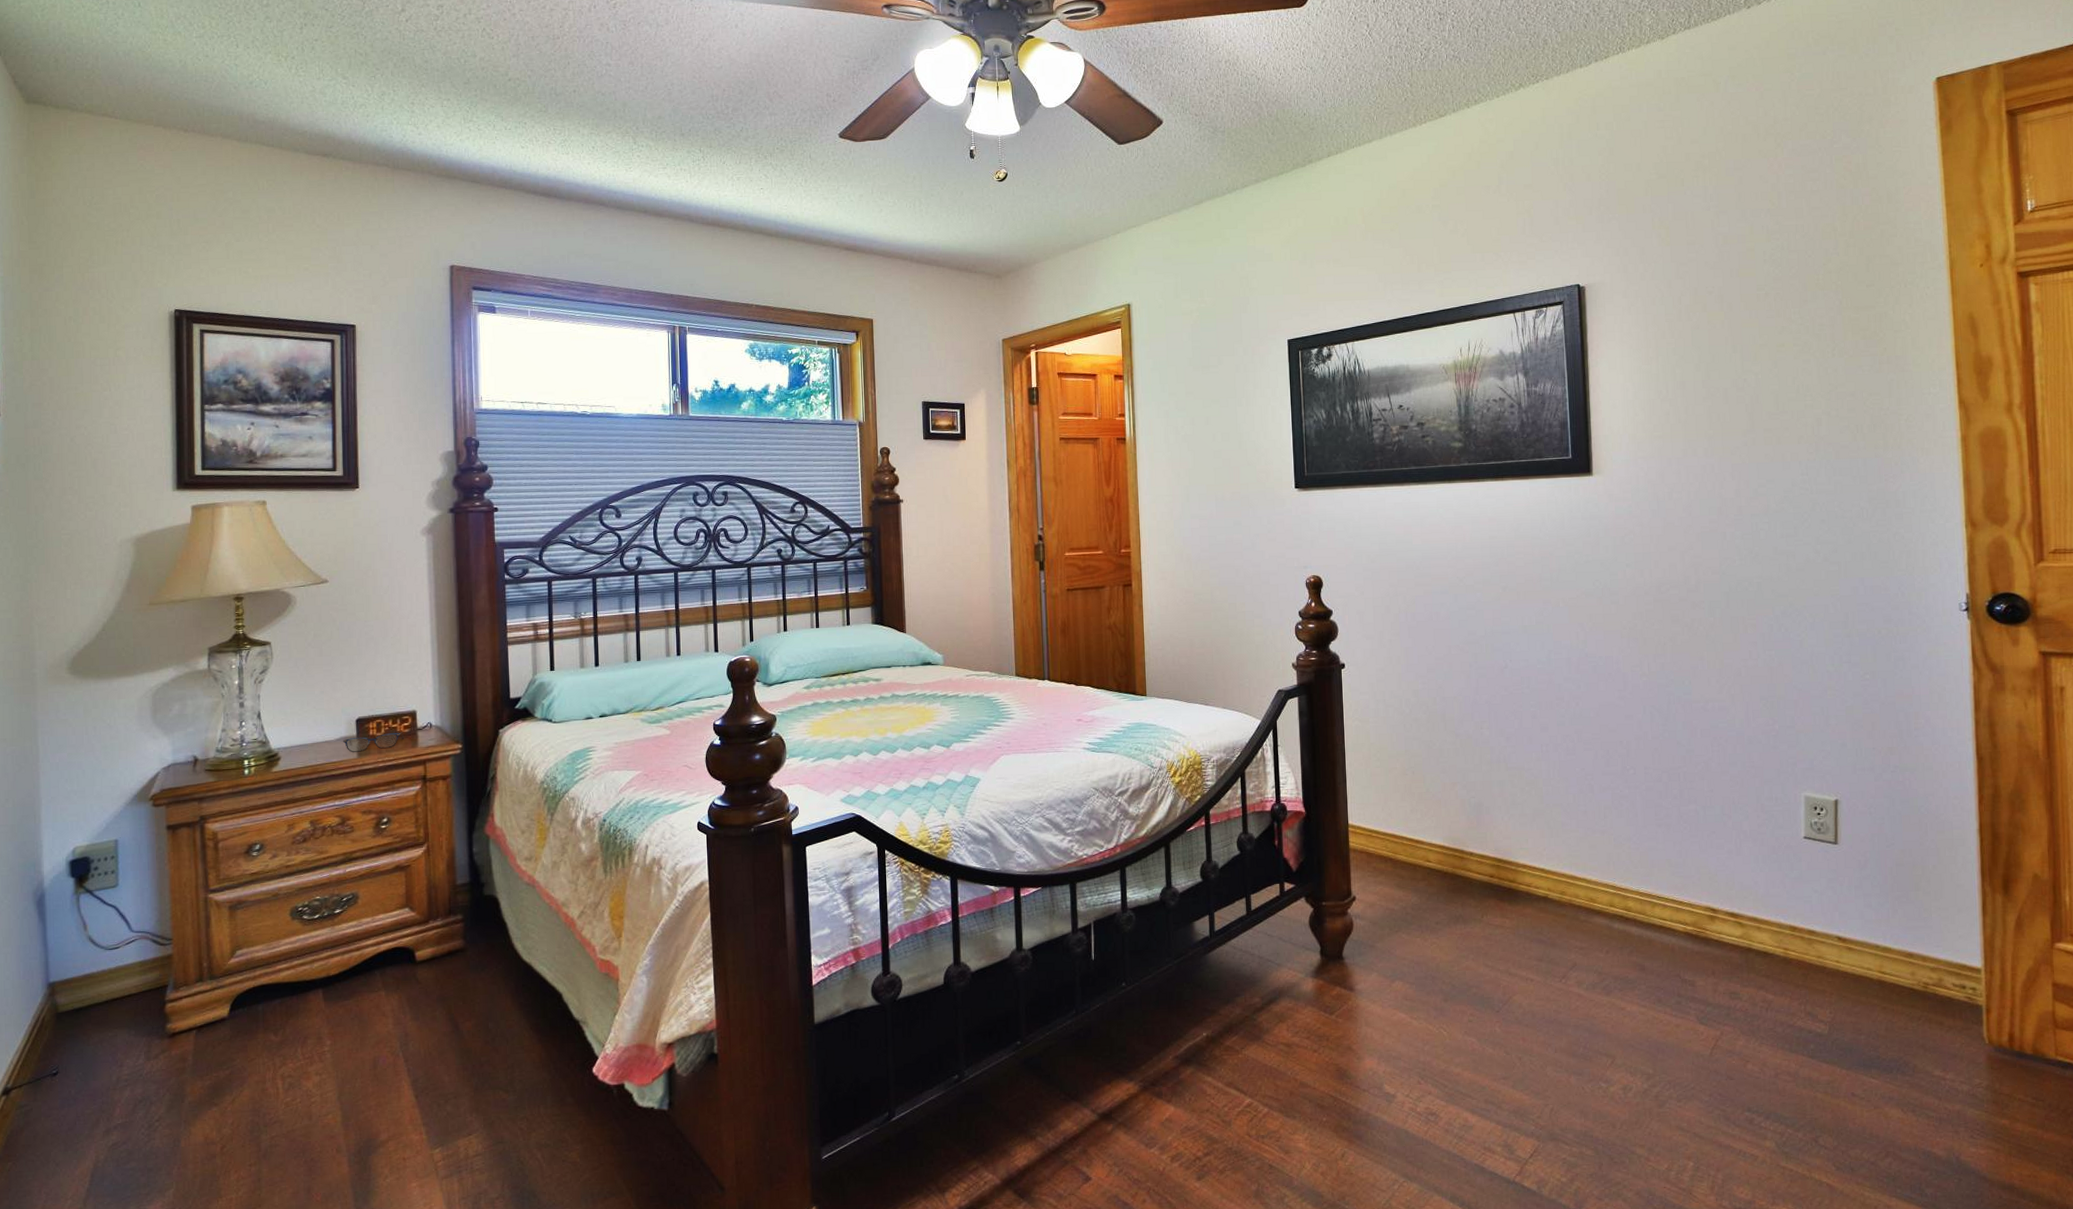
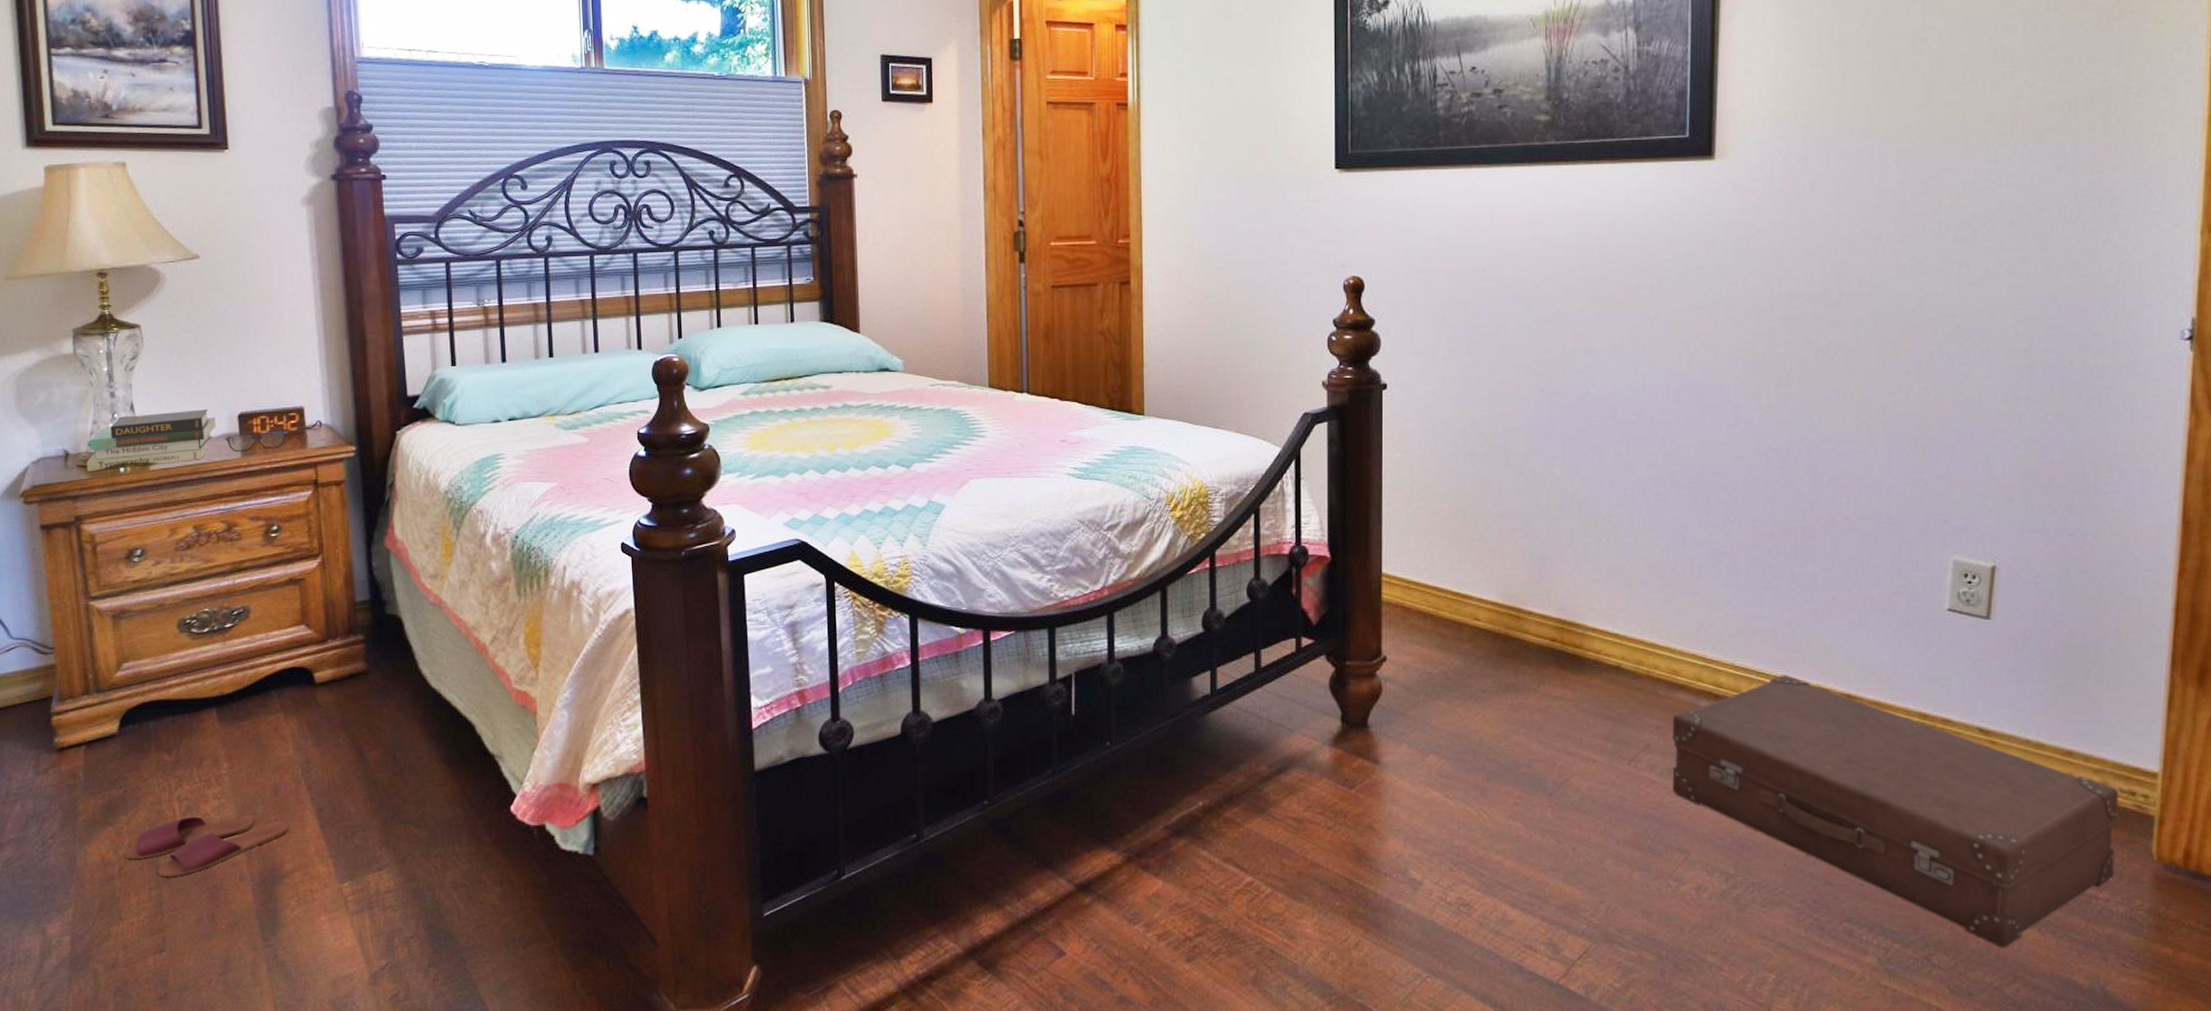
books: none [214,715,336,776] -> present [87,409,216,473]
slippers: none [226,1088,386,1153] -> present [123,815,290,877]
suitcase: none [1592,898,1956,1127] -> present [1672,675,2119,948]

